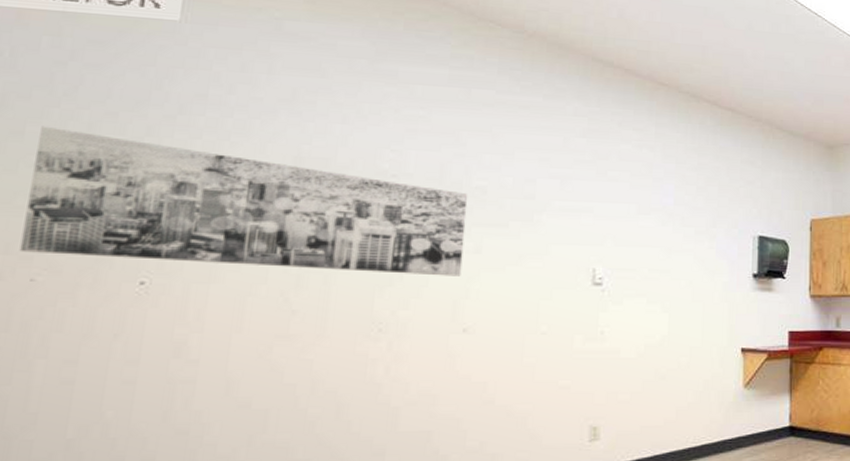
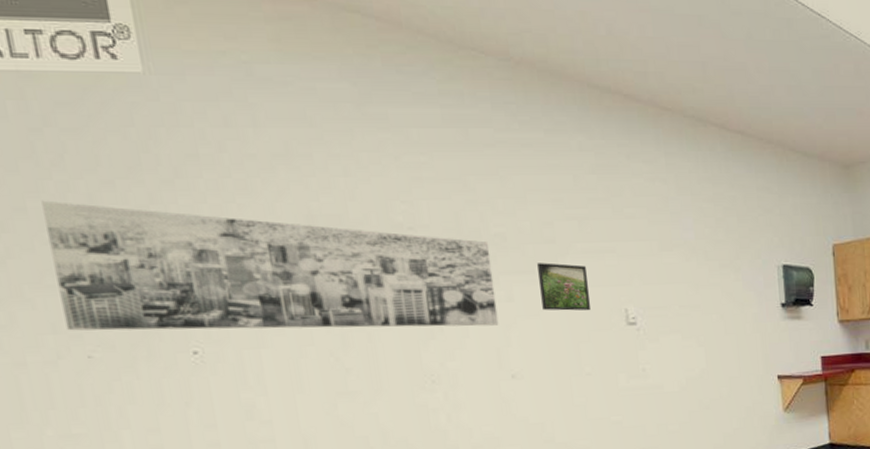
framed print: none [509,217,561,268] -> present [537,262,592,311]

